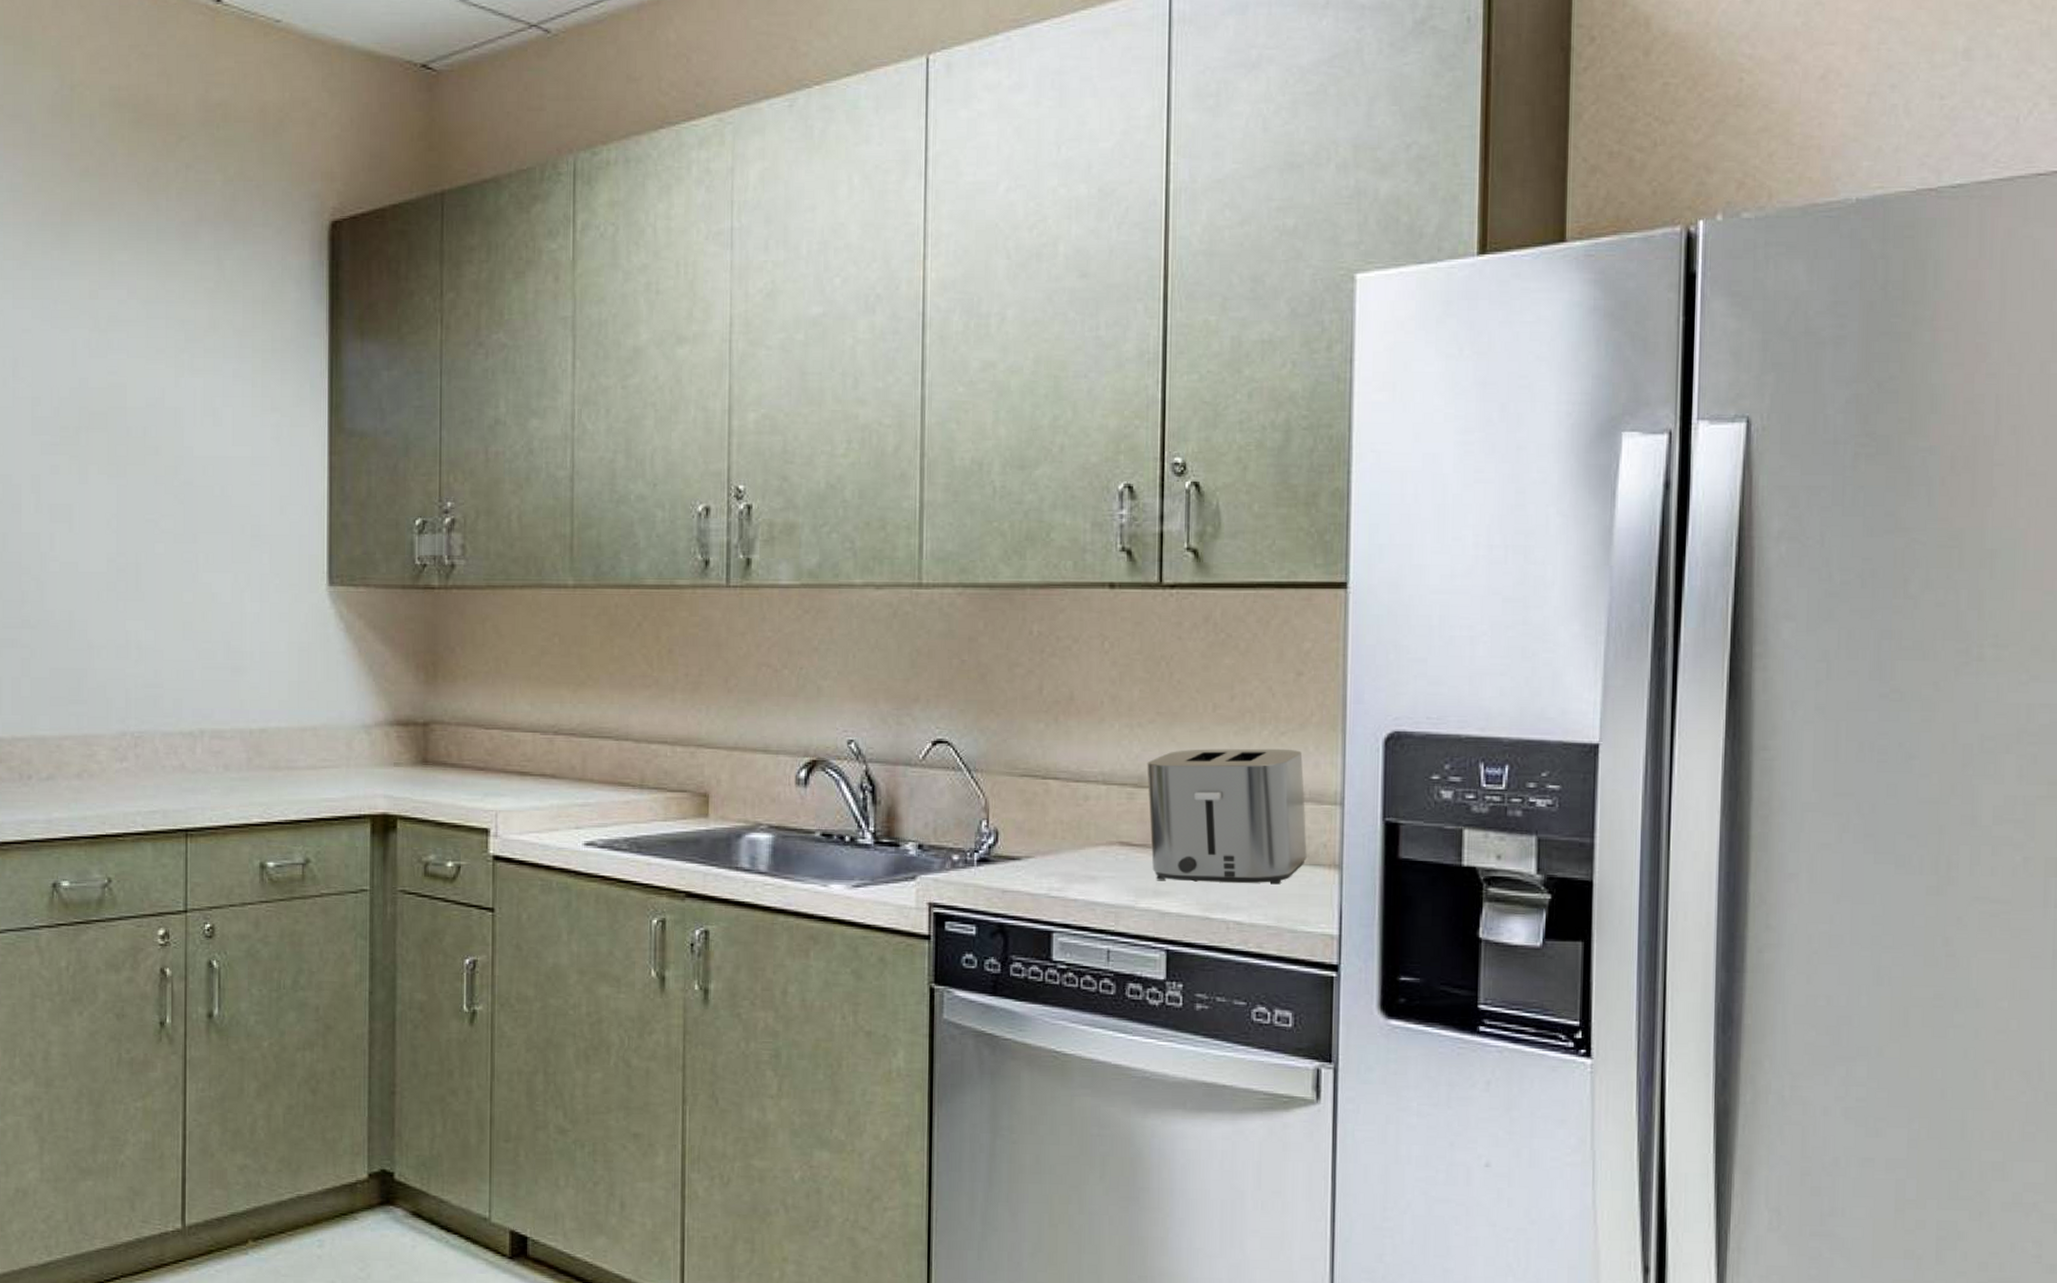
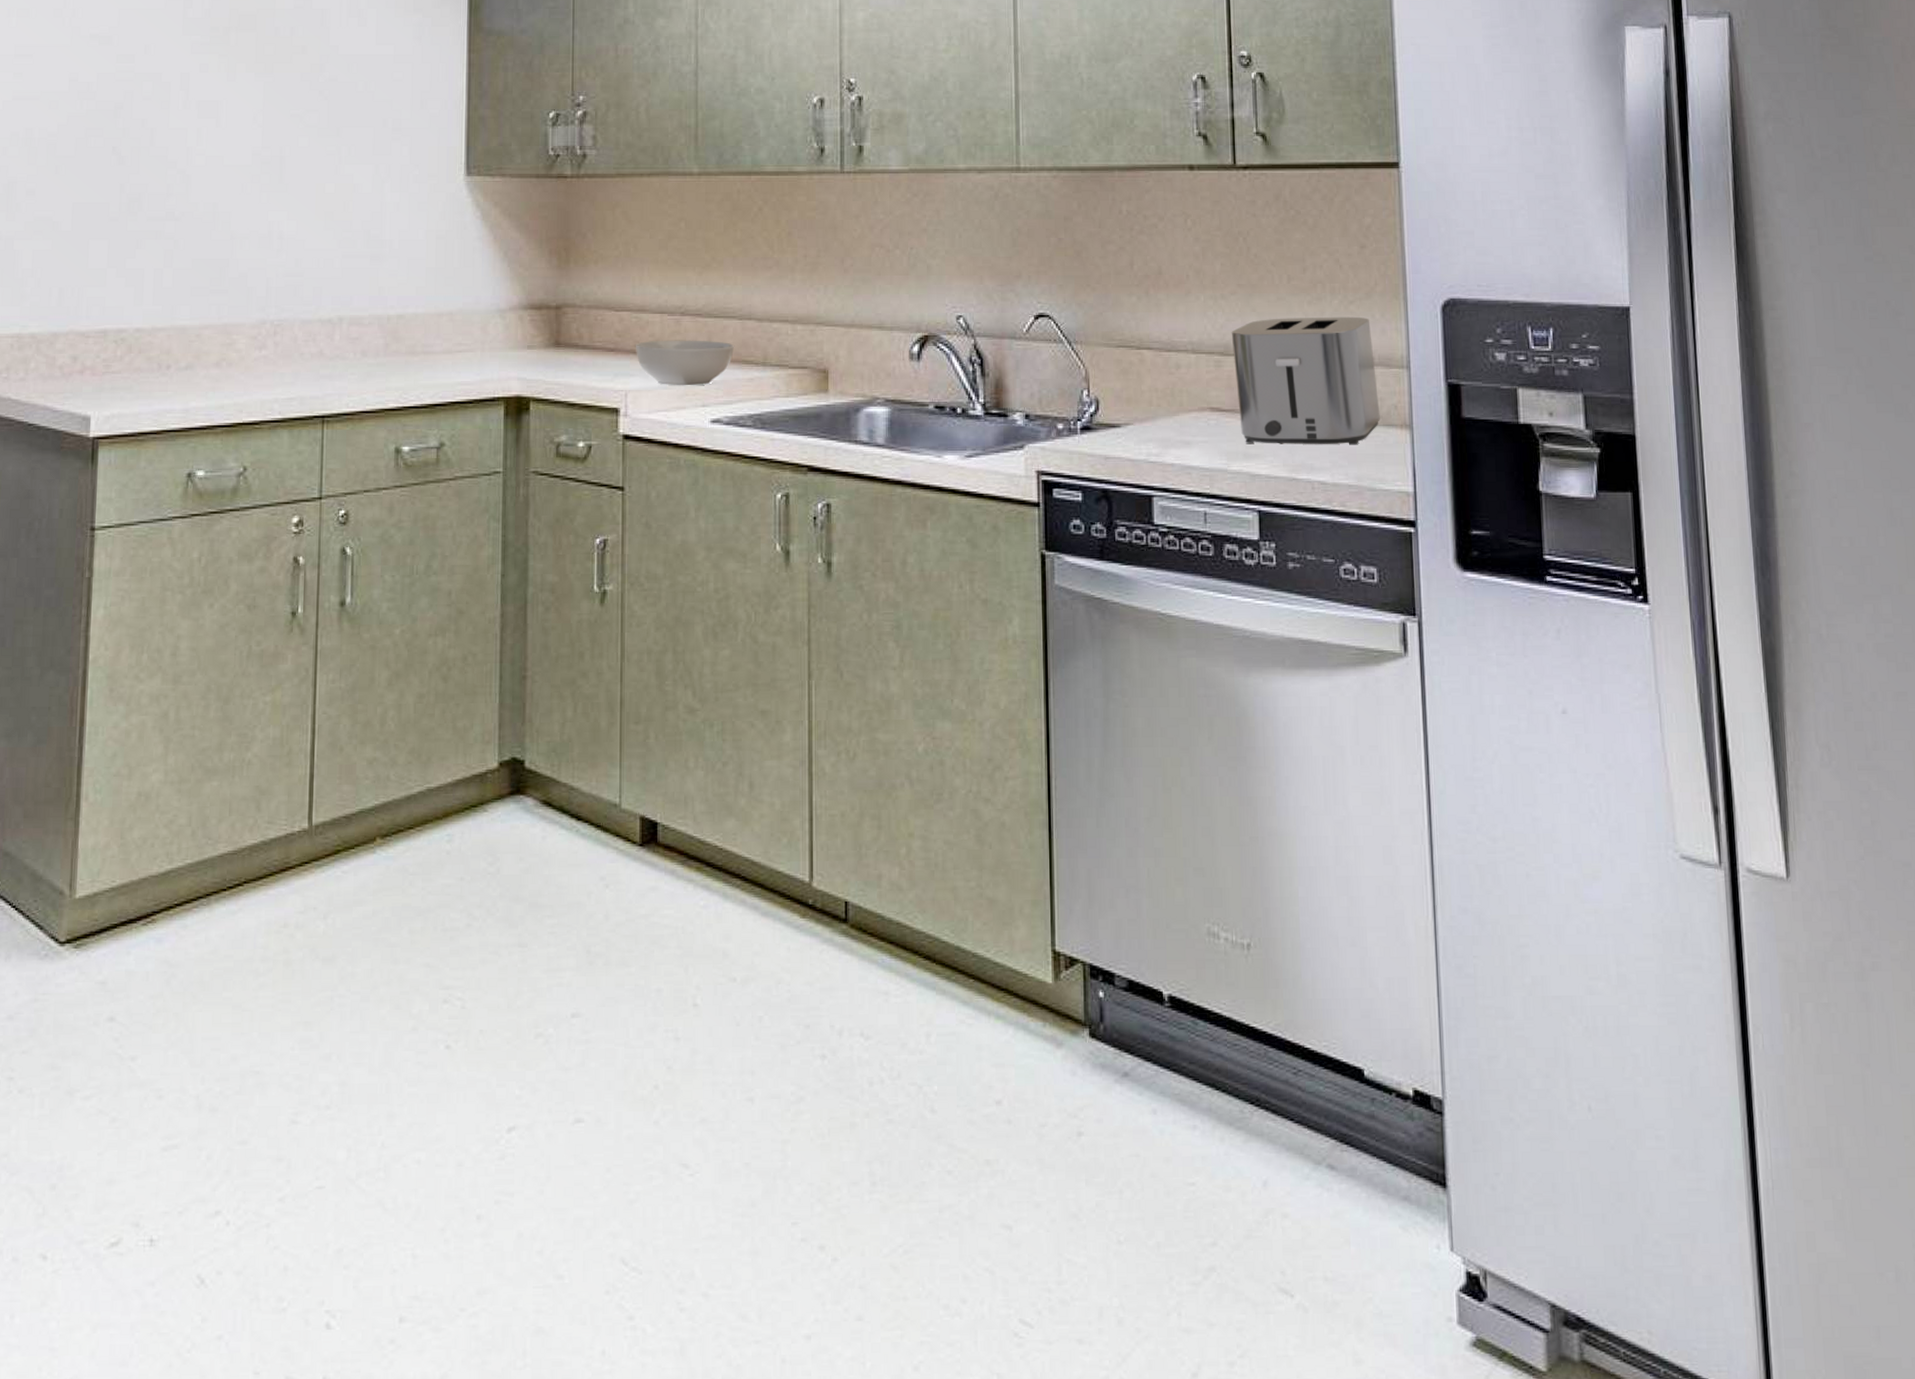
bowl: none [505,759,611,808] -> present [635,340,735,386]

